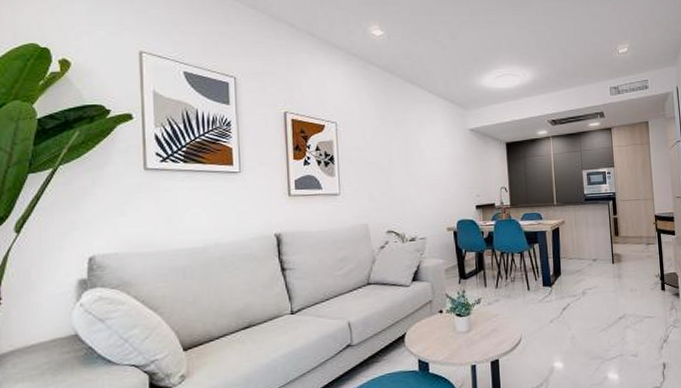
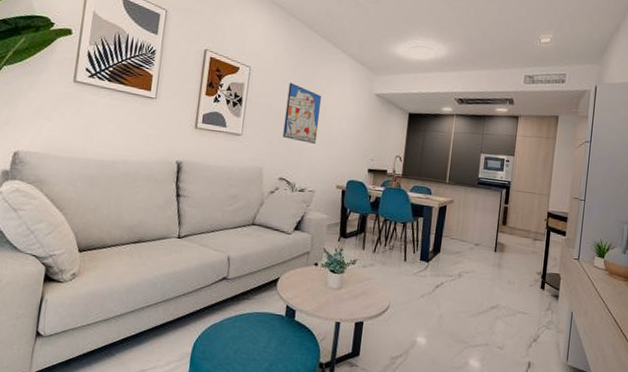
wall art: none [380,132,418,190] -> present [282,82,321,144]

